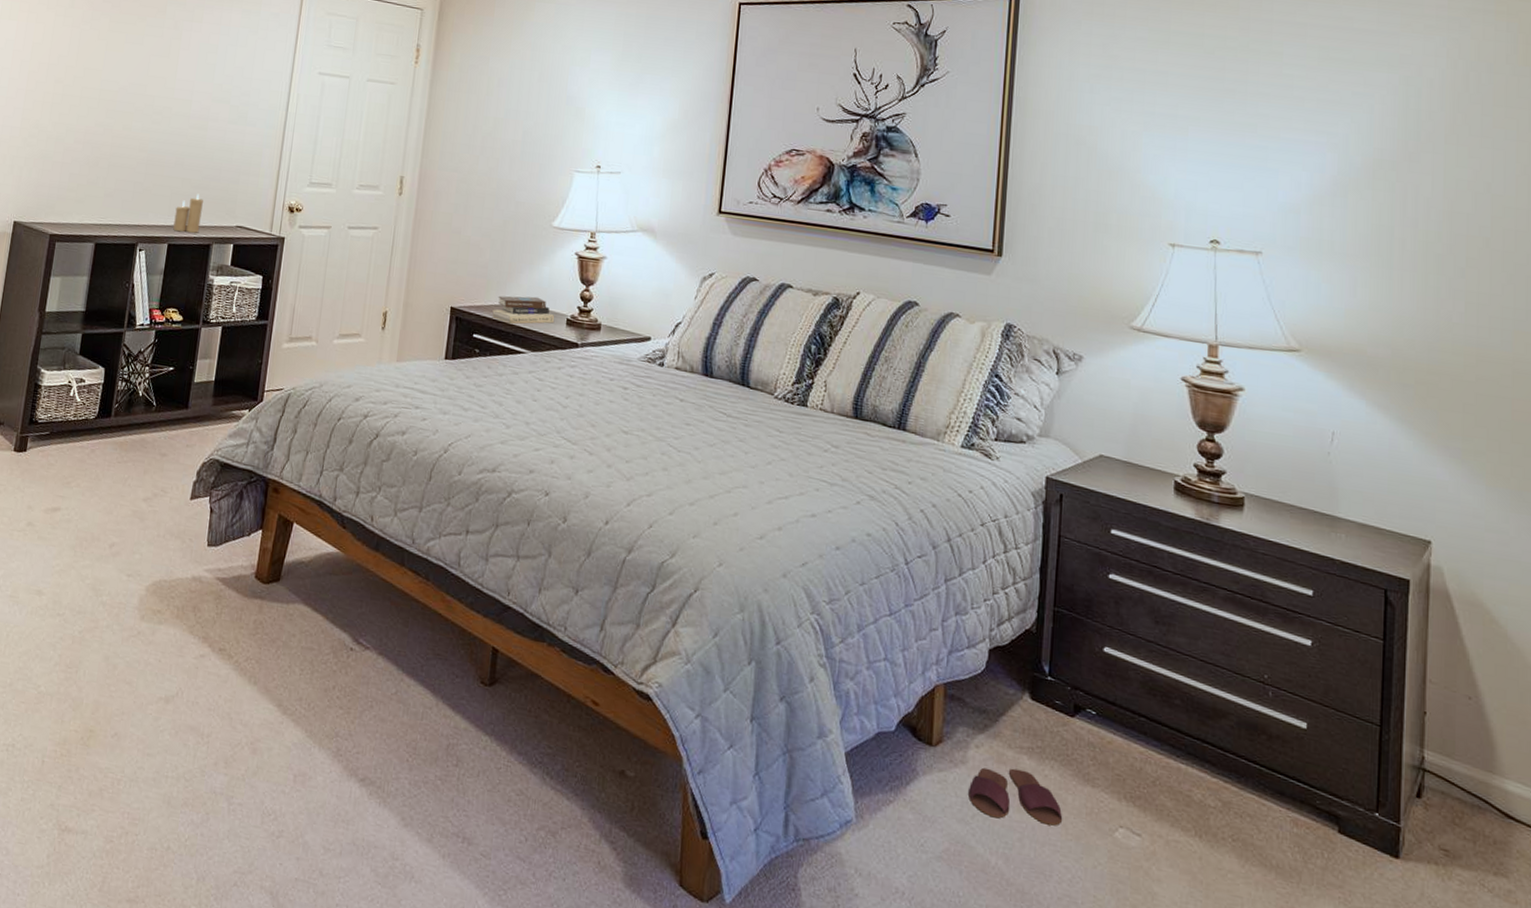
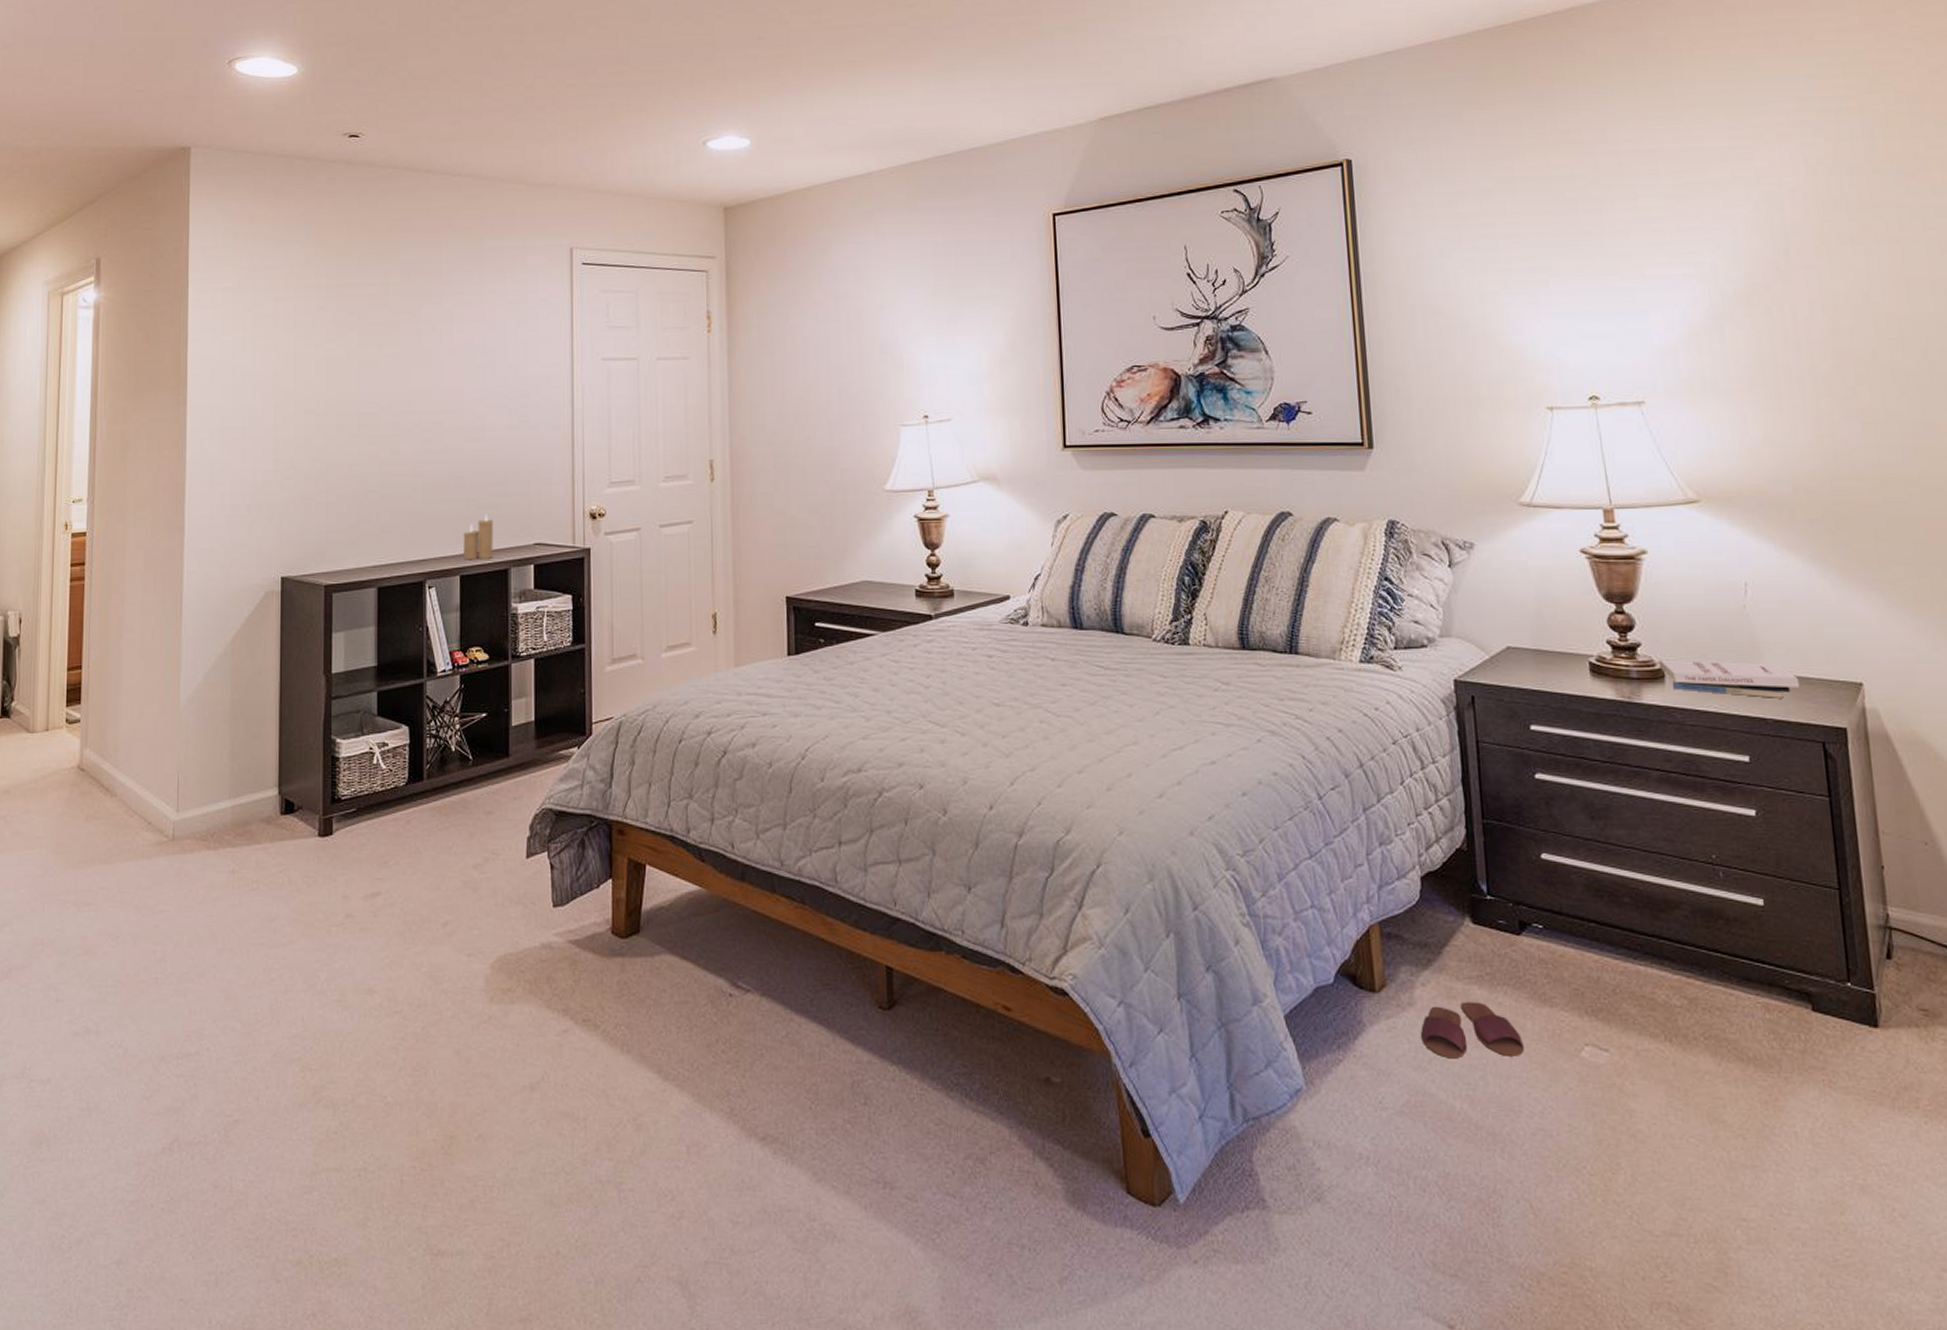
books: present [491,295,555,325] -> none [831,570,902,606]
books: none [1240,489,1371,543] -> present [1658,659,1800,698]

